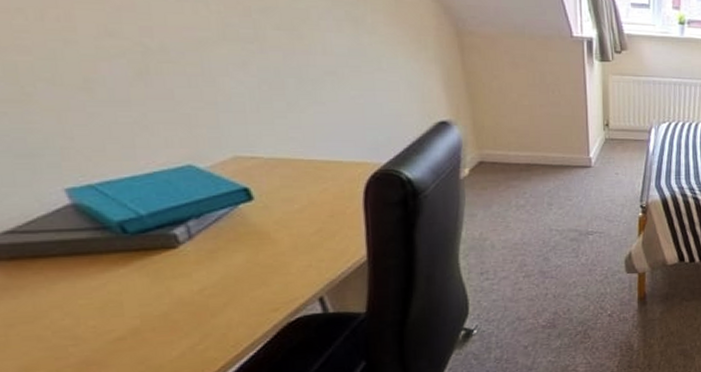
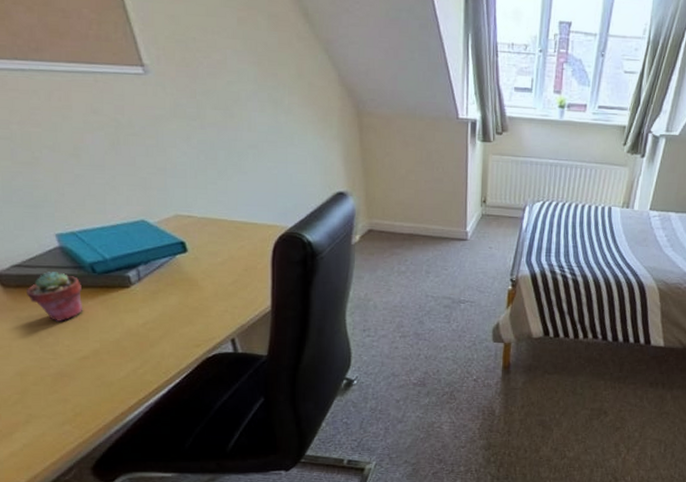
potted succulent: none [25,236,112,298] -> present [26,271,82,322]

